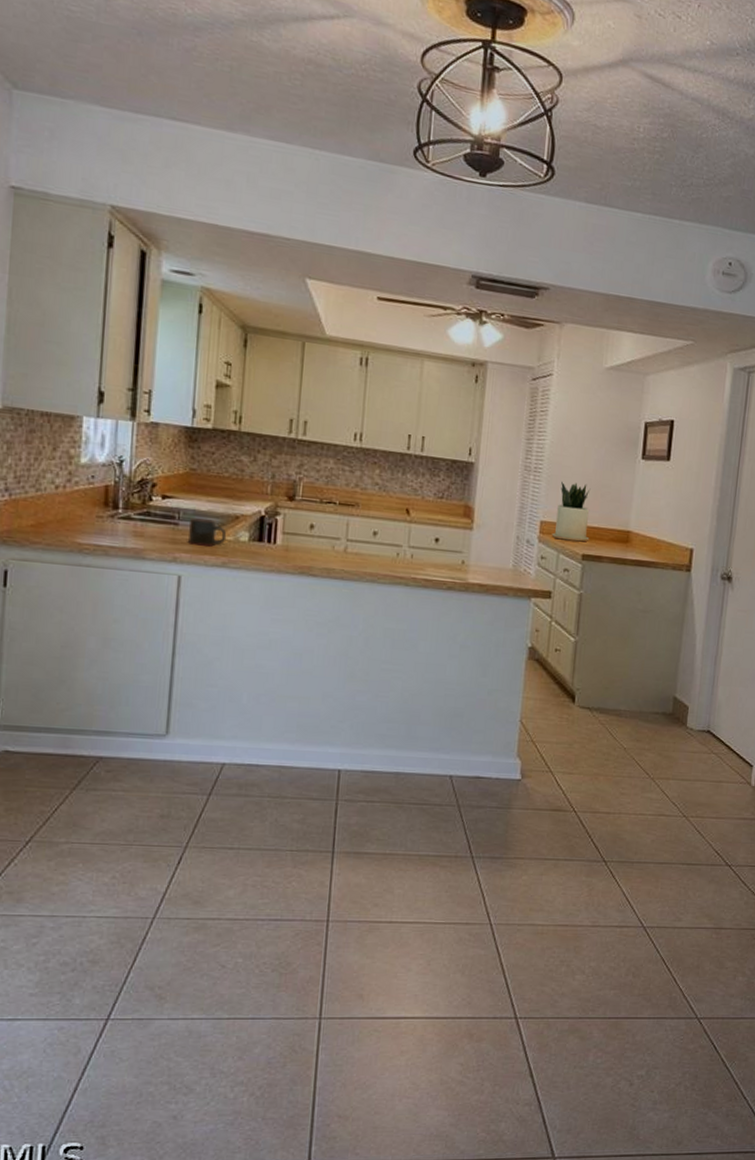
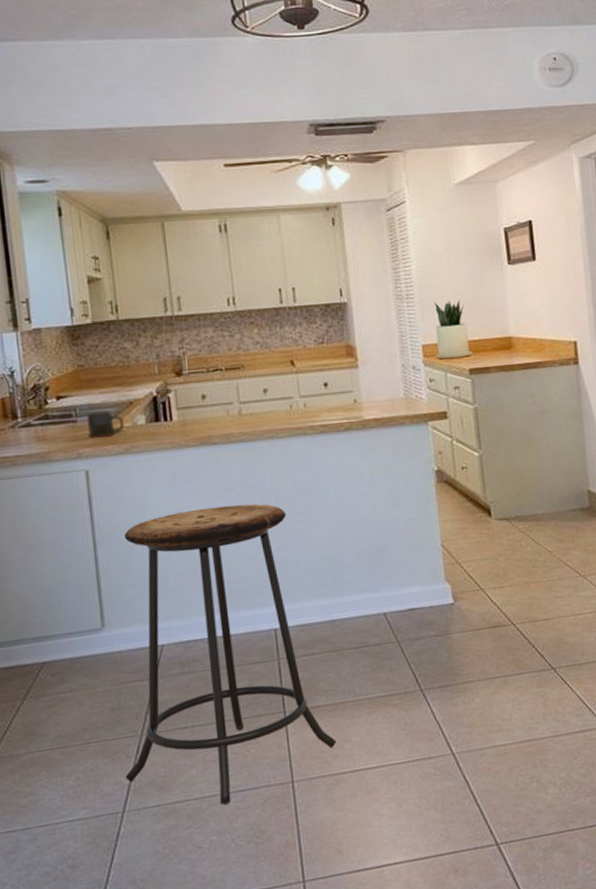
bar stool: none [161,636,379,930] -> present [124,503,337,805]

